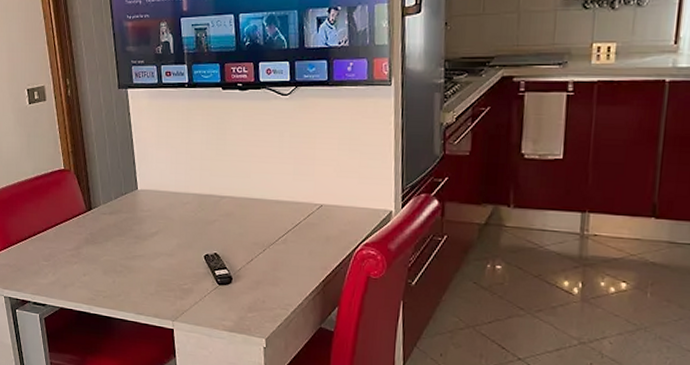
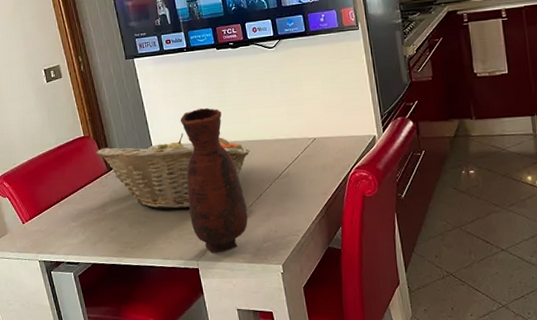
fruit basket: none [75,180,247,263] -> present [96,133,251,210]
vase: none [171,154,234,317] -> present [180,108,248,254]

